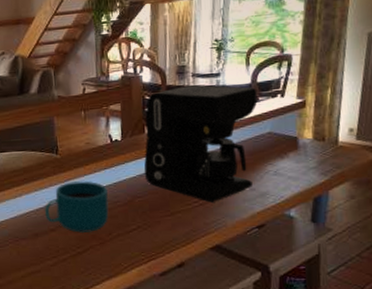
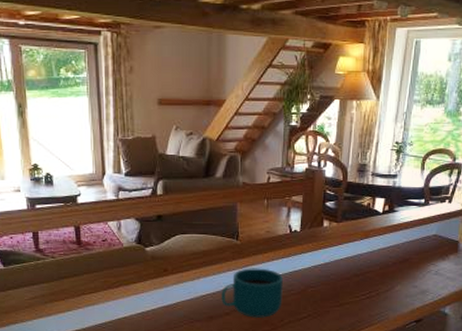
coffee maker: present [144,85,258,203] -> none [318,184,428,296]

